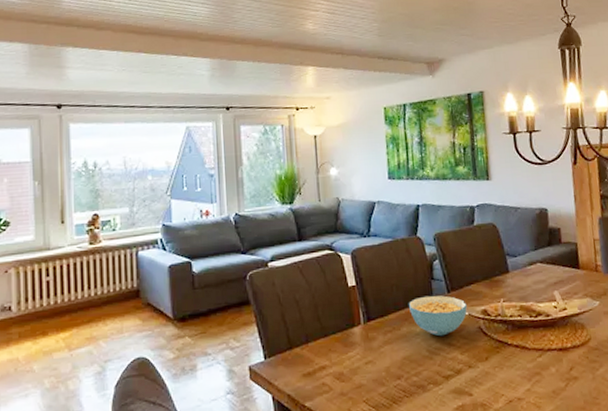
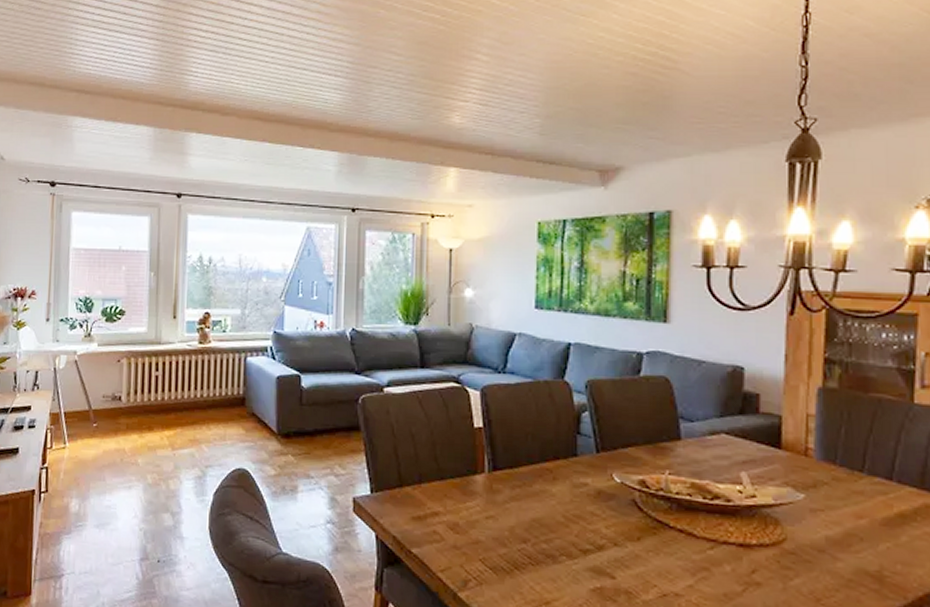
cereal bowl: present [408,295,467,337] -> none [544,452,619,503]

